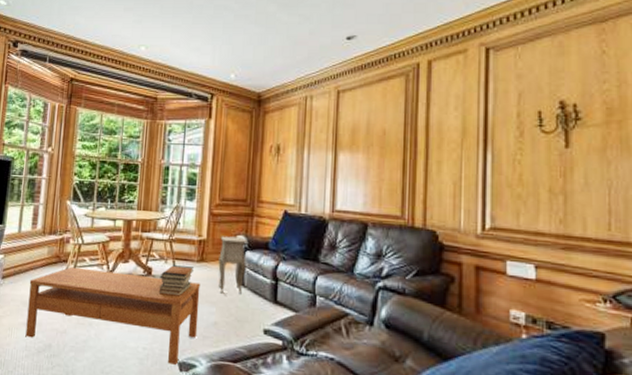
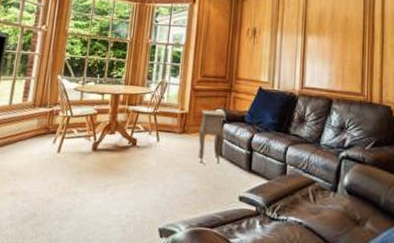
coffee table: present [25,266,201,365] -> none [11,138,182,231]
book stack: present [158,265,194,297] -> none [142,136,176,166]

